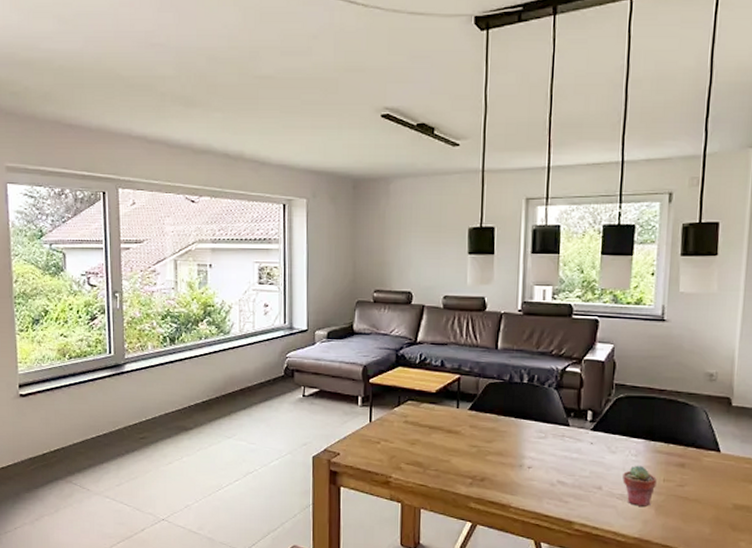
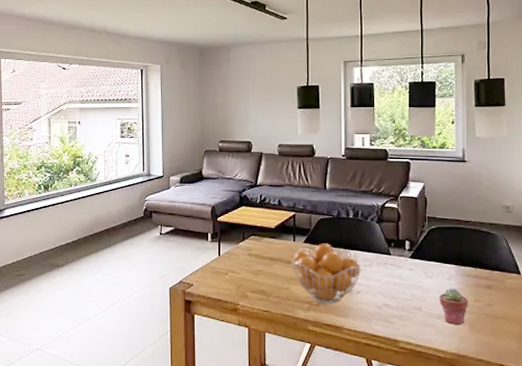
fruit basket: none [453,411,535,480] -> present [291,243,362,304]

